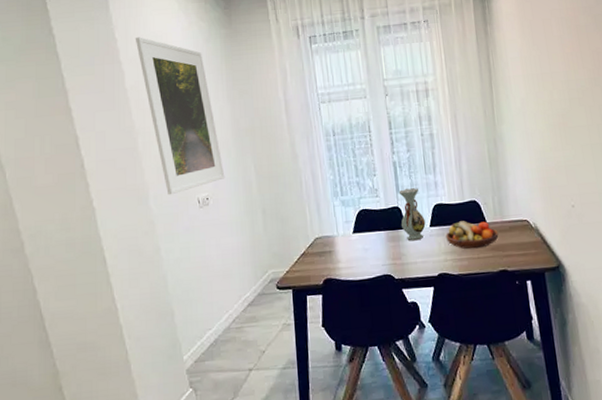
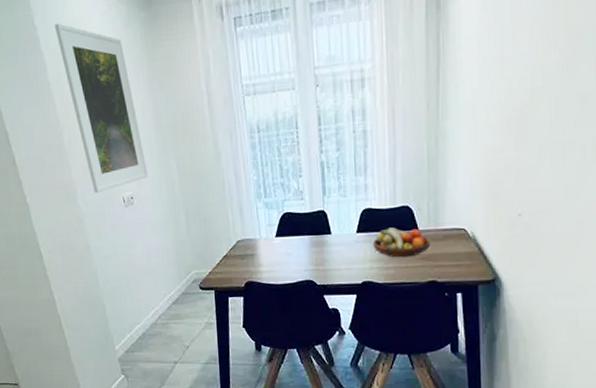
vase: present [398,188,426,241] -> none [325,191,352,247]

